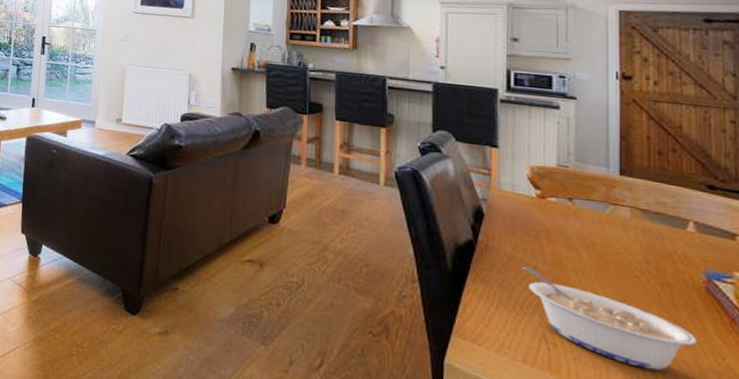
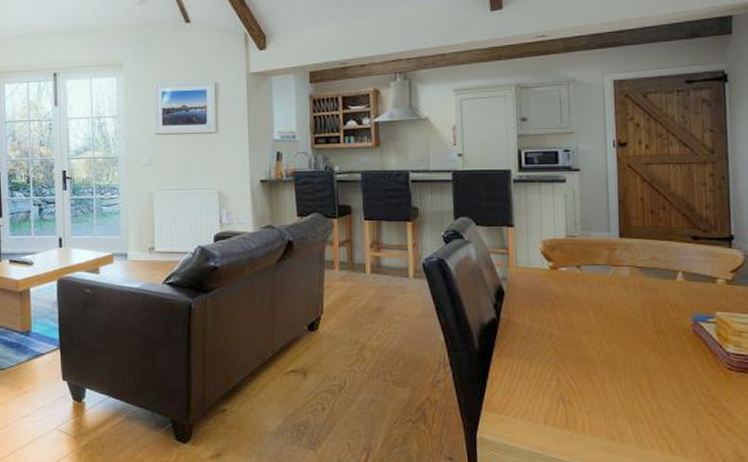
legume: present [523,265,697,371] -> none [540,334,688,411]

